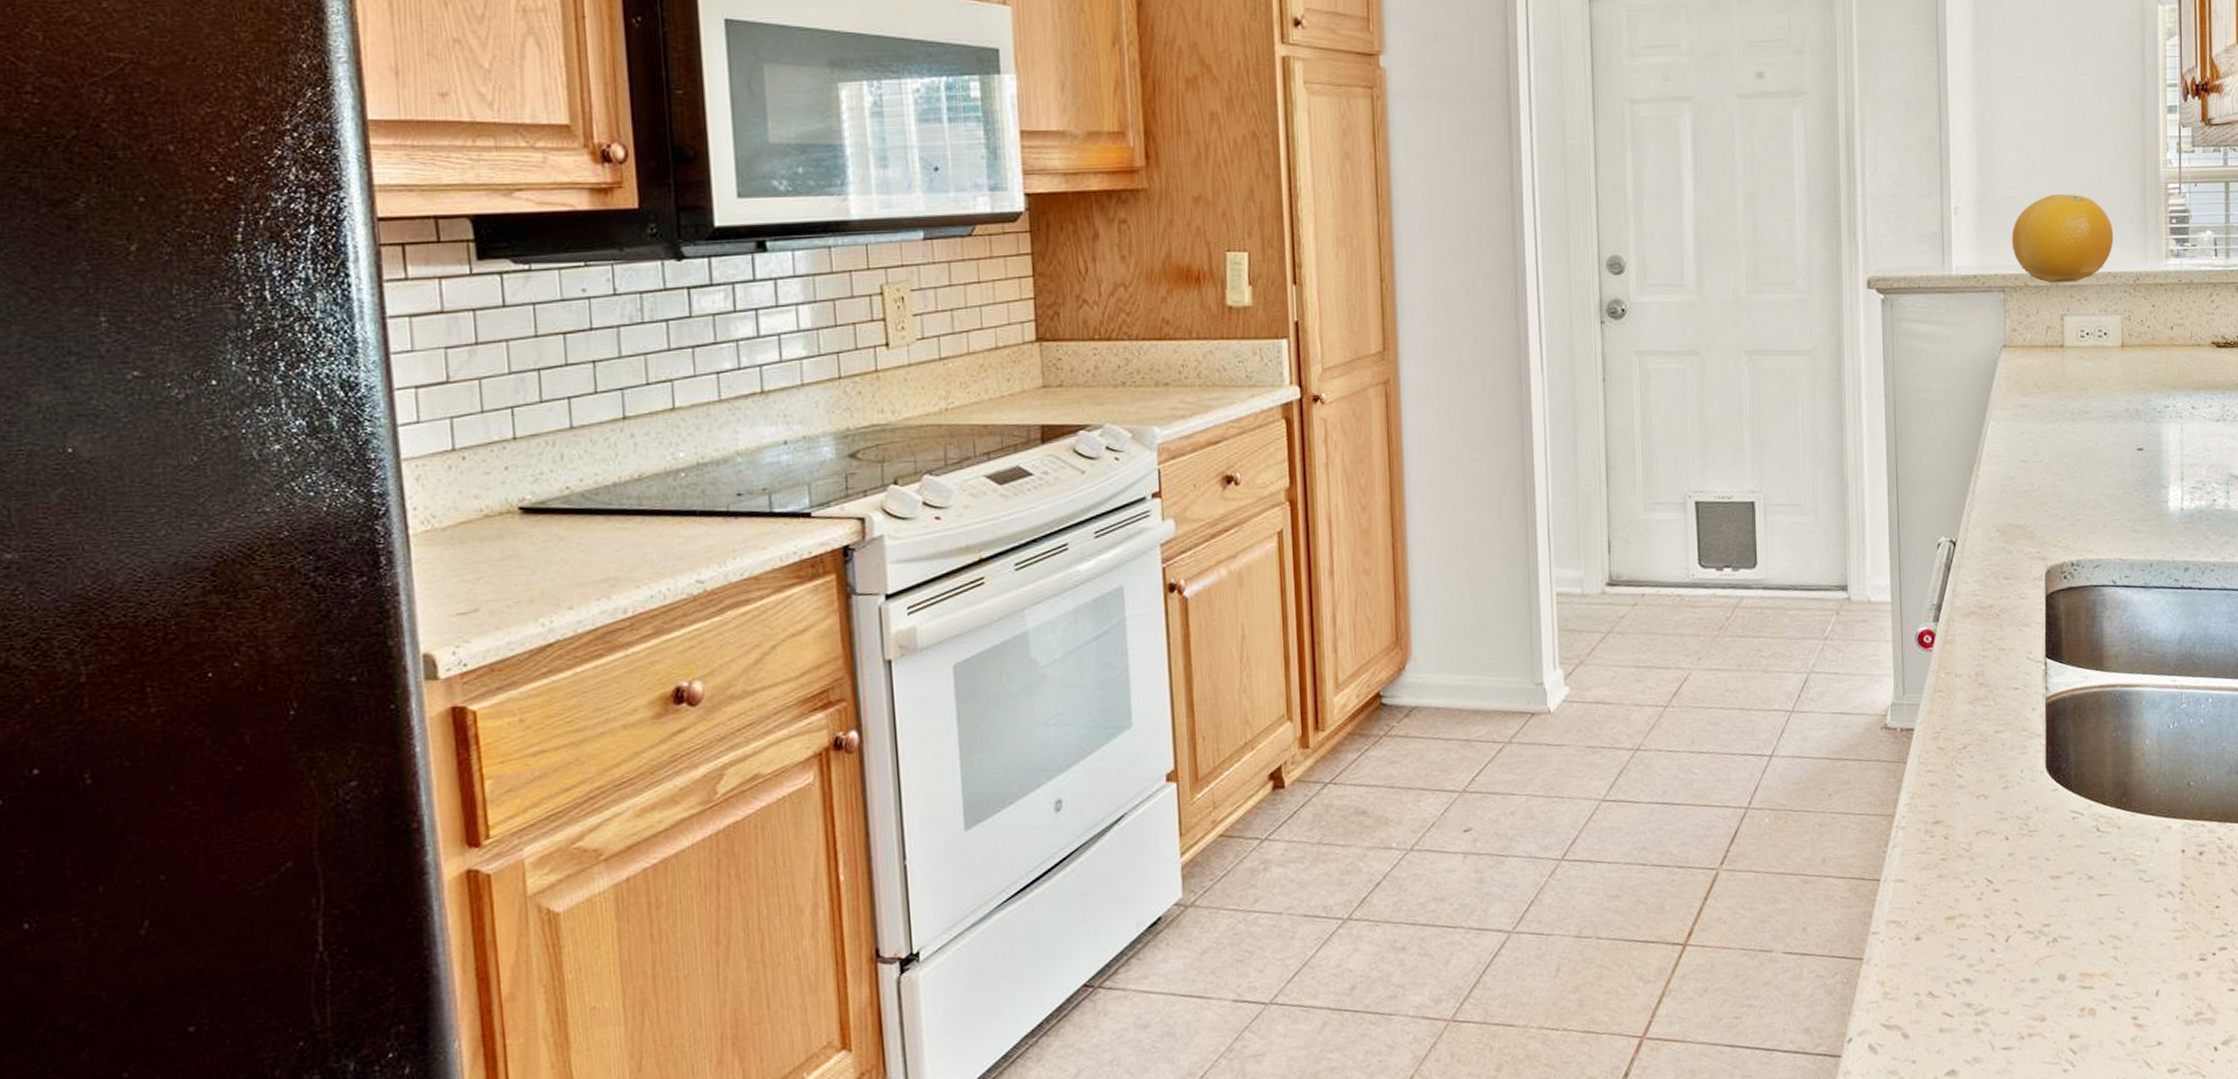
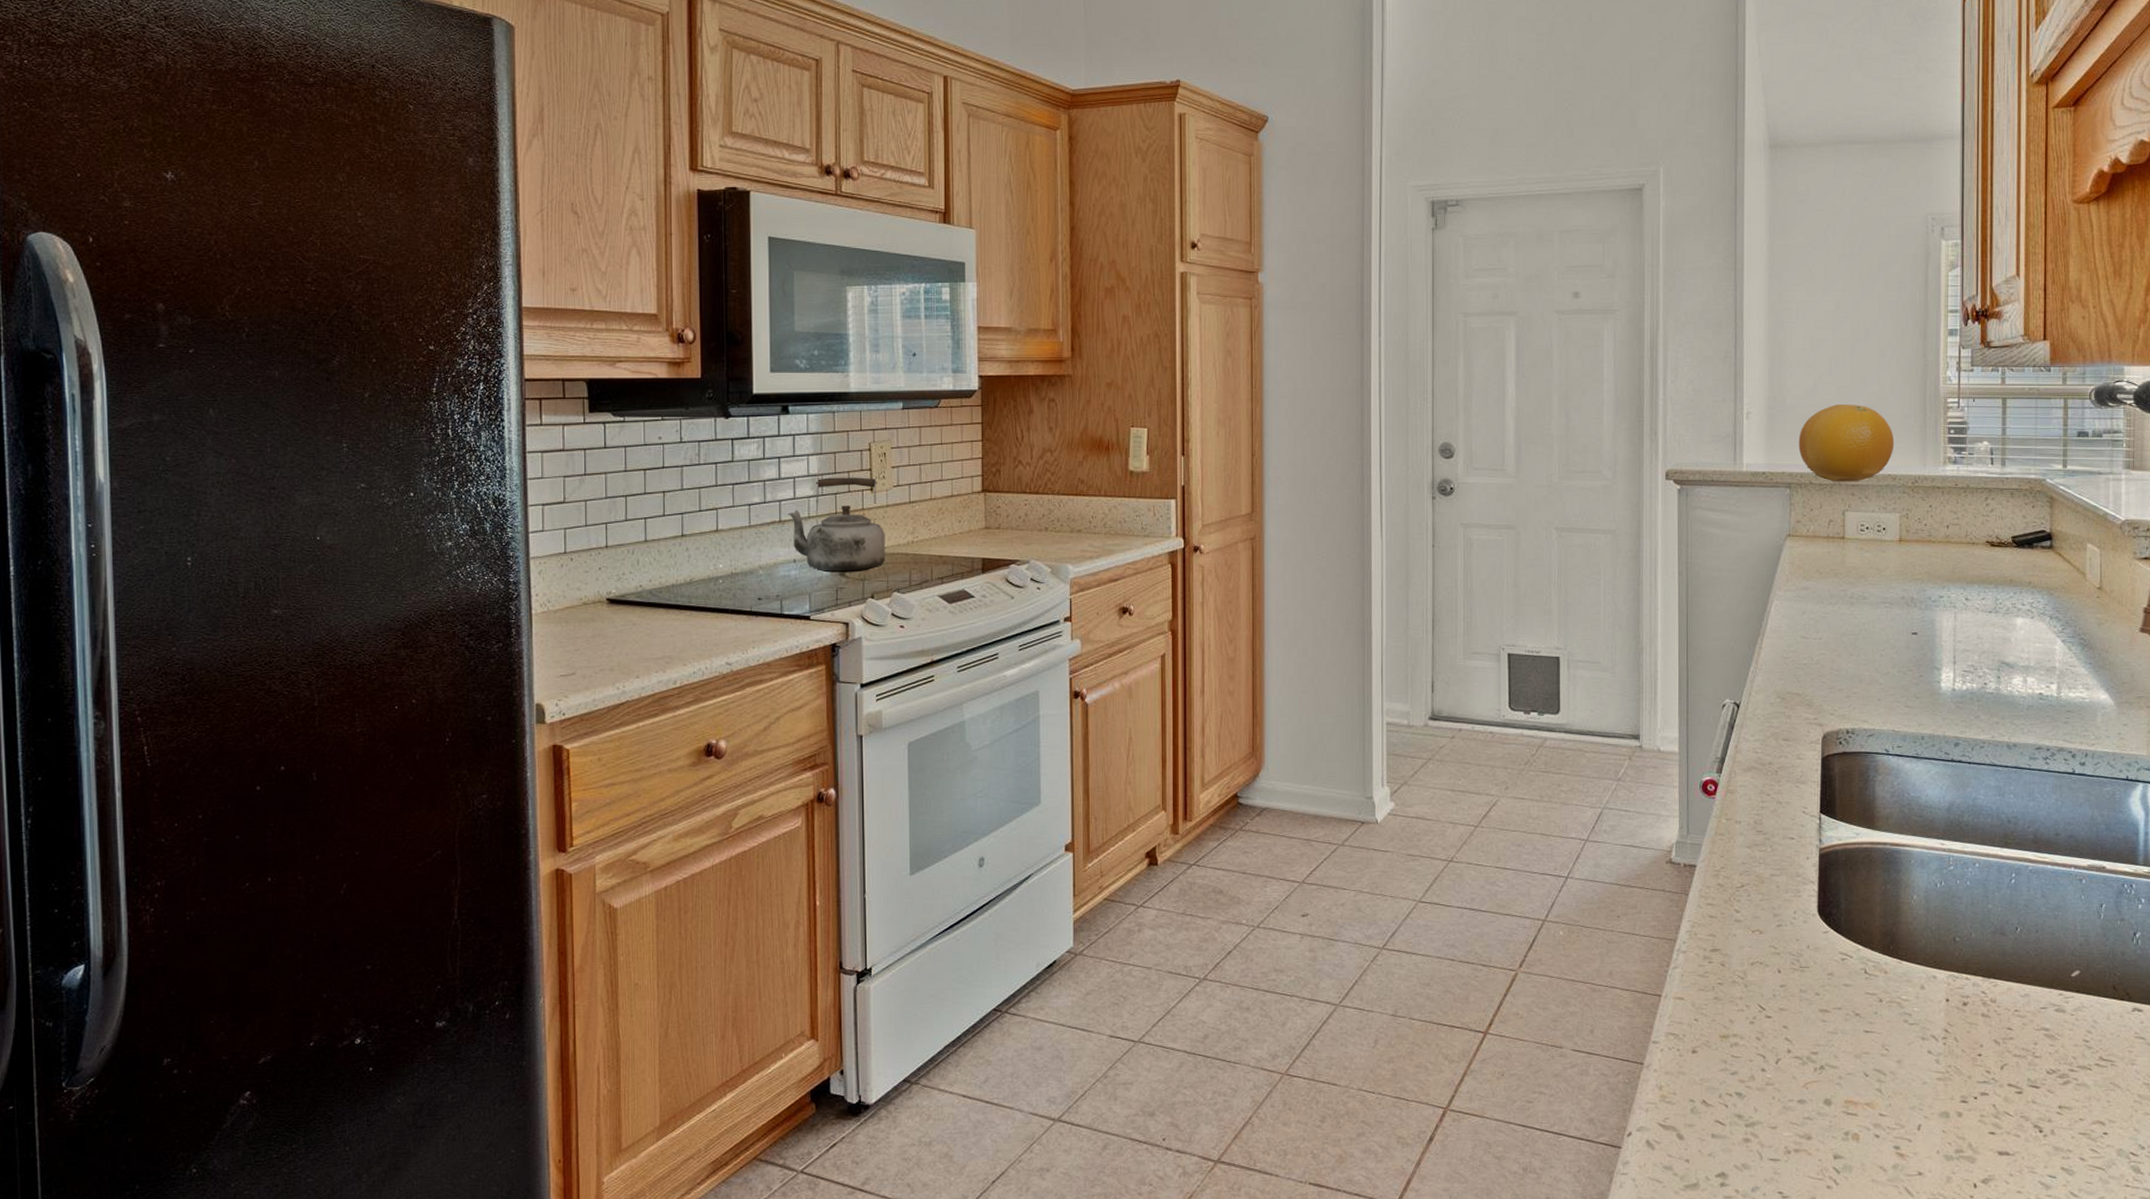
kettle: none [771,328,911,455] -> present [787,477,885,573]

